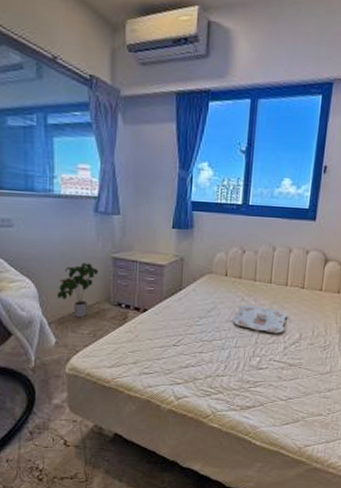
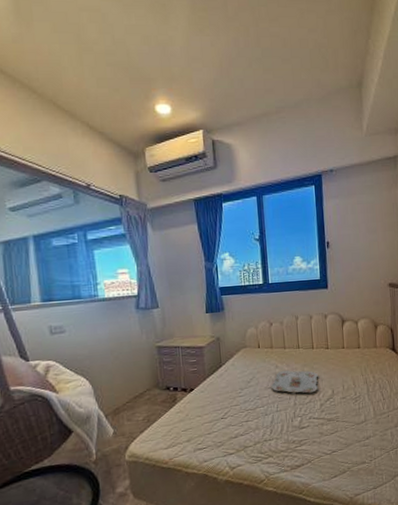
potted plant: present [58,263,98,318] -> none [111,354,145,406]

